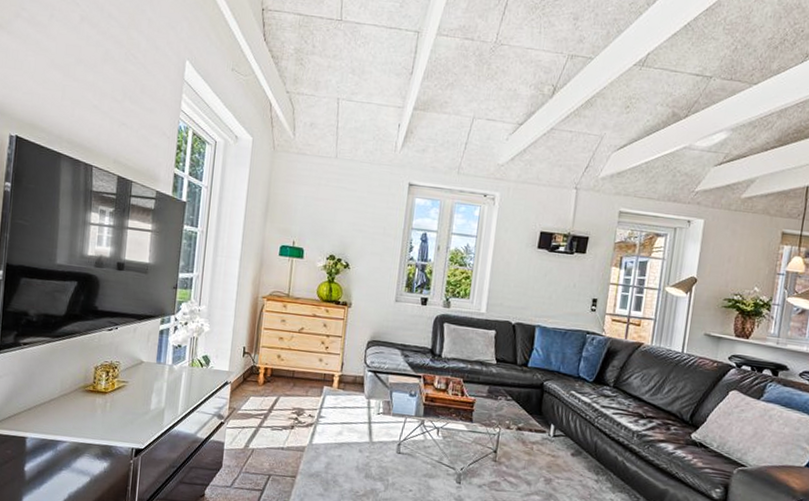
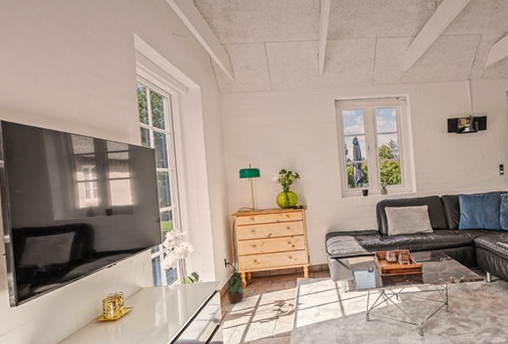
potted plant: none [239,358,263,402] -> present [227,266,246,303]

